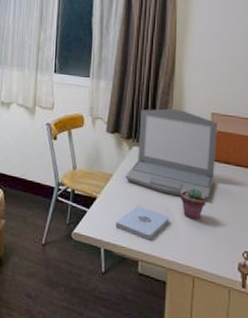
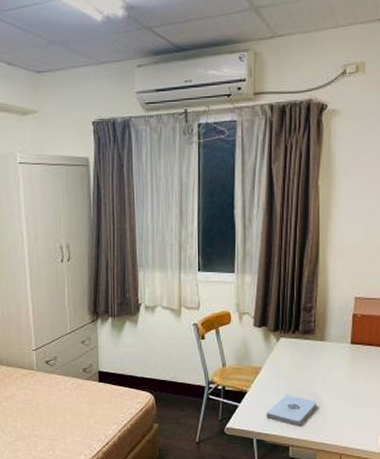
laptop: present [125,108,218,200] -> none [274,296,362,382]
potted succulent: present [180,187,207,221] -> none [327,372,352,402]

